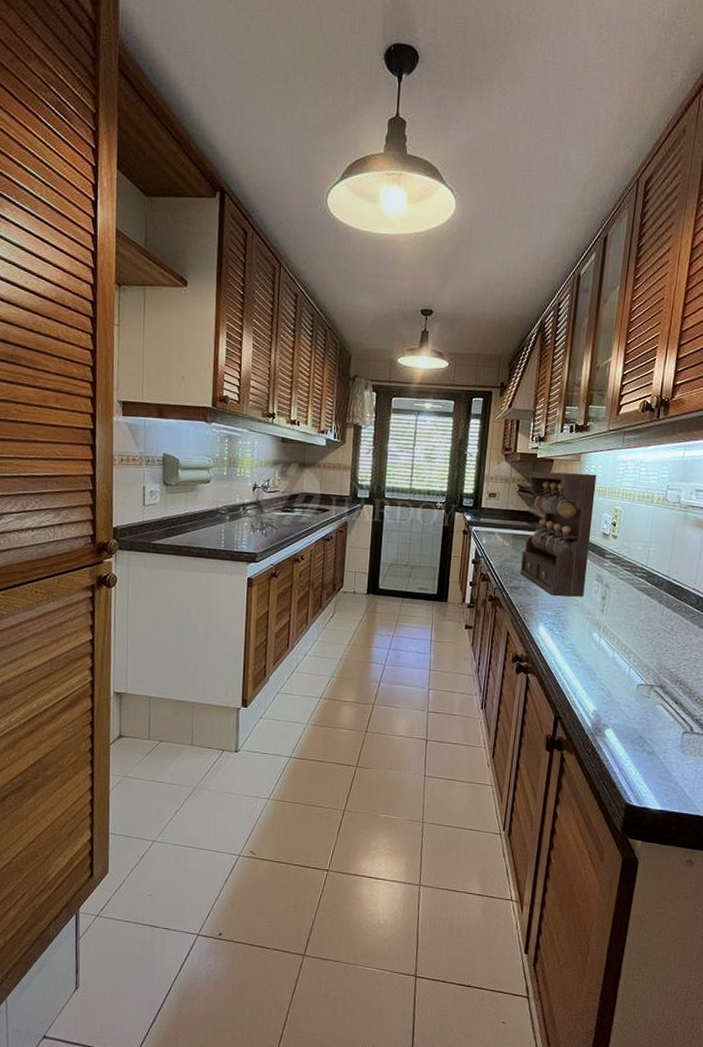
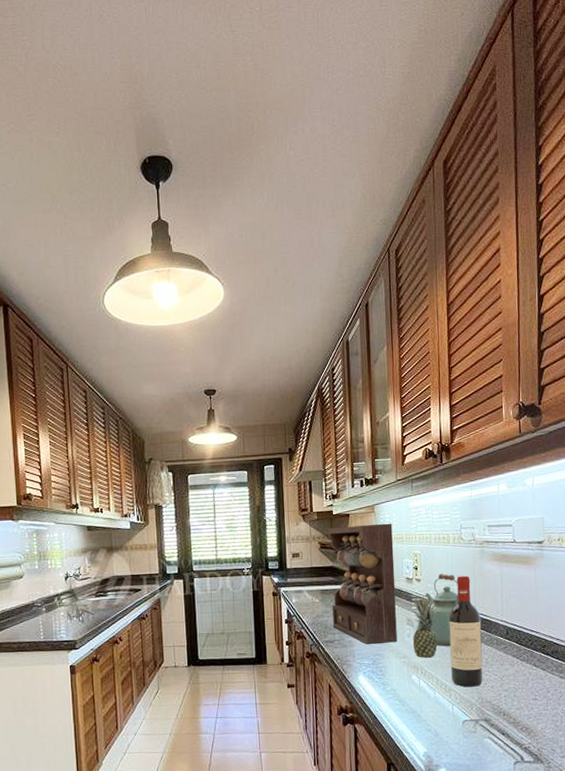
fruit: none [599,553,629,617] -> present [412,595,438,658]
kettle: none [606,533,672,609] -> present [417,573,482,647]
wine bottle: none [632,538,673,652] -> present [448,575,483,687]

